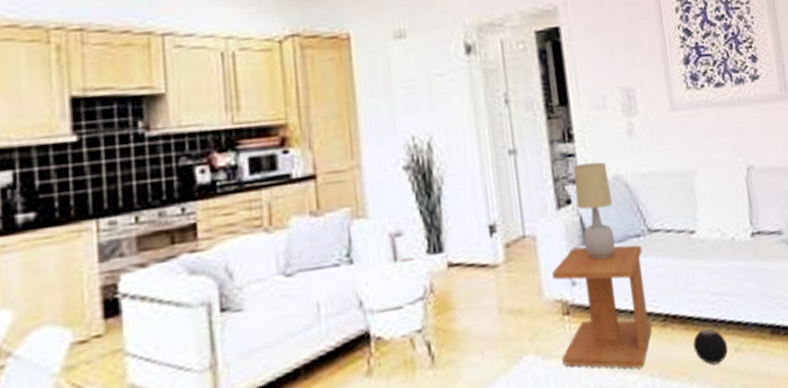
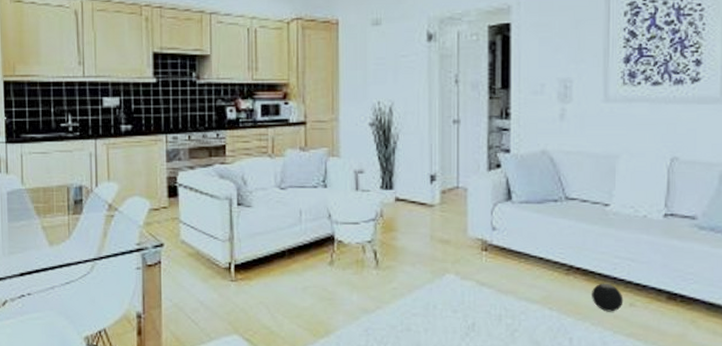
side table: present [552,245,653,369] -> none [477,202,558,301]
table lamp: present [573,162,616,260] -> none [505,138,536,214]

